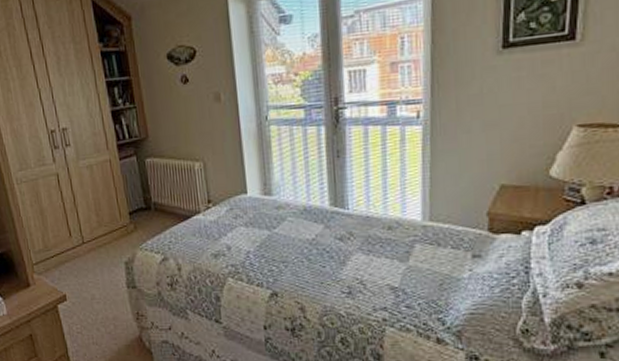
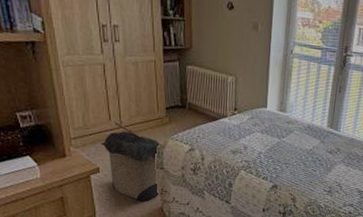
laundry hamper: none [64,237,136,330] -> present [101,121,163,201]

